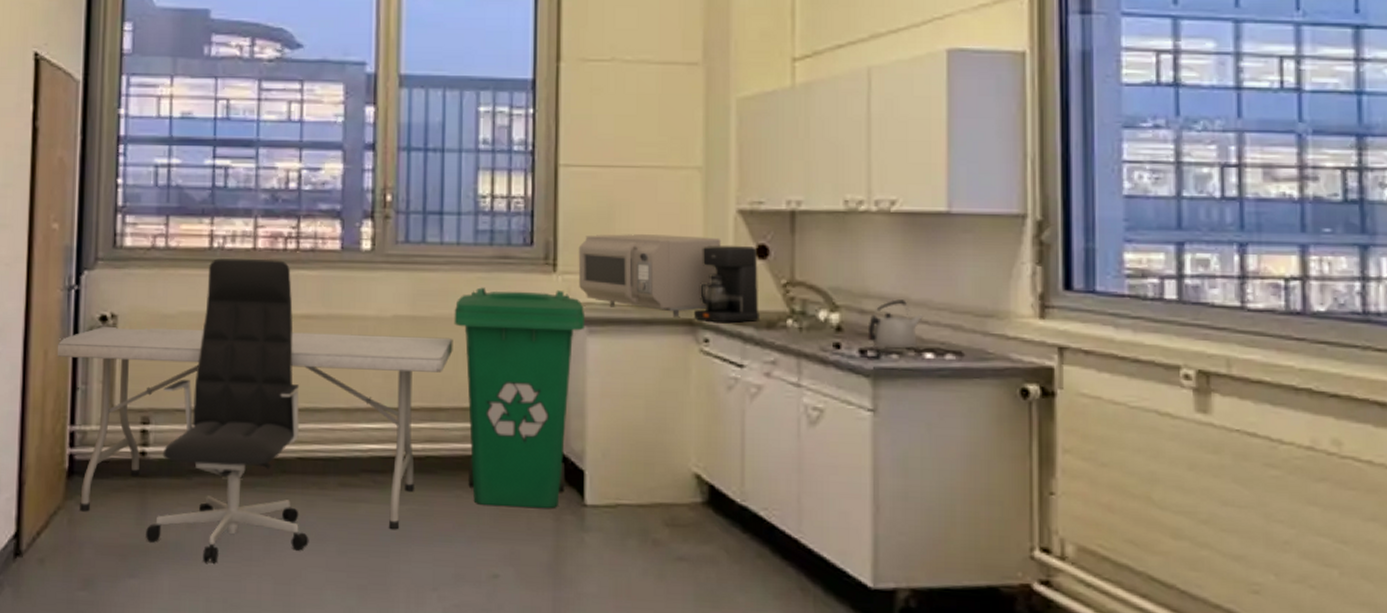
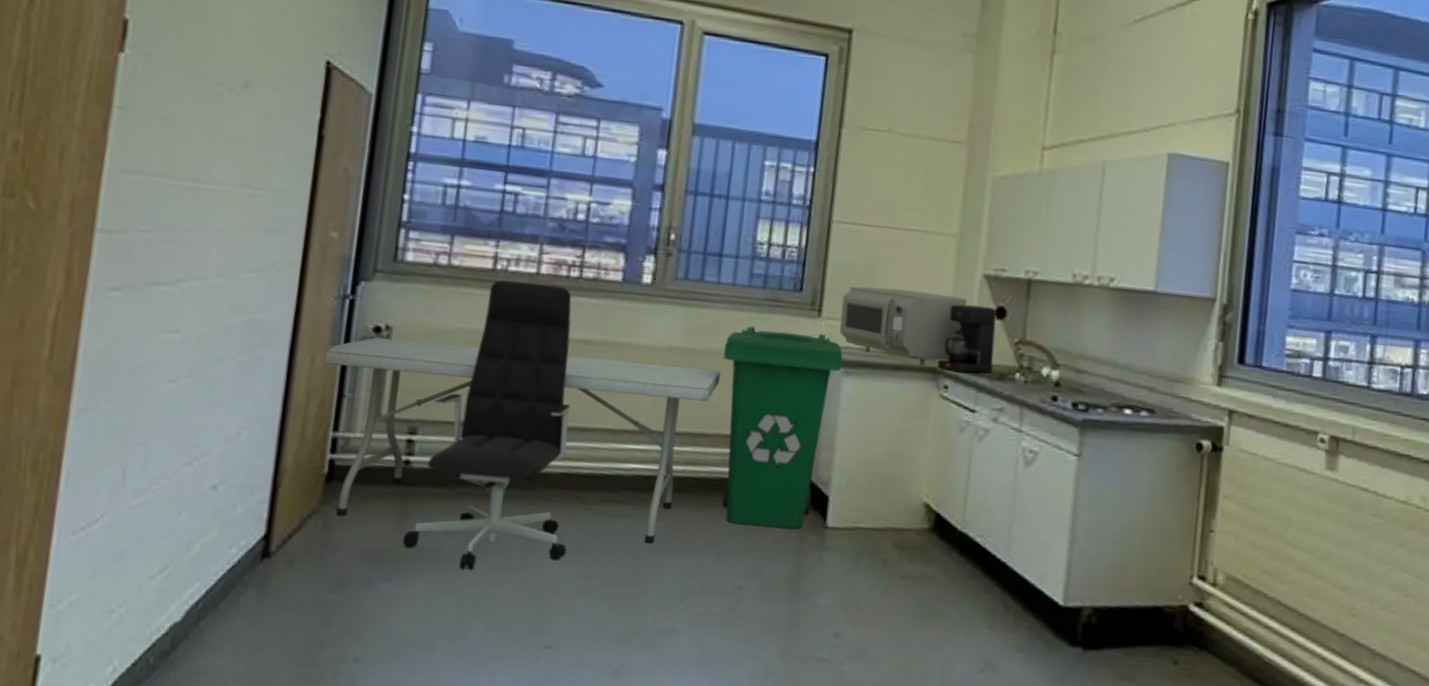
kettle: present [867,299,923,349] -> none [1080,362,1126,406]

